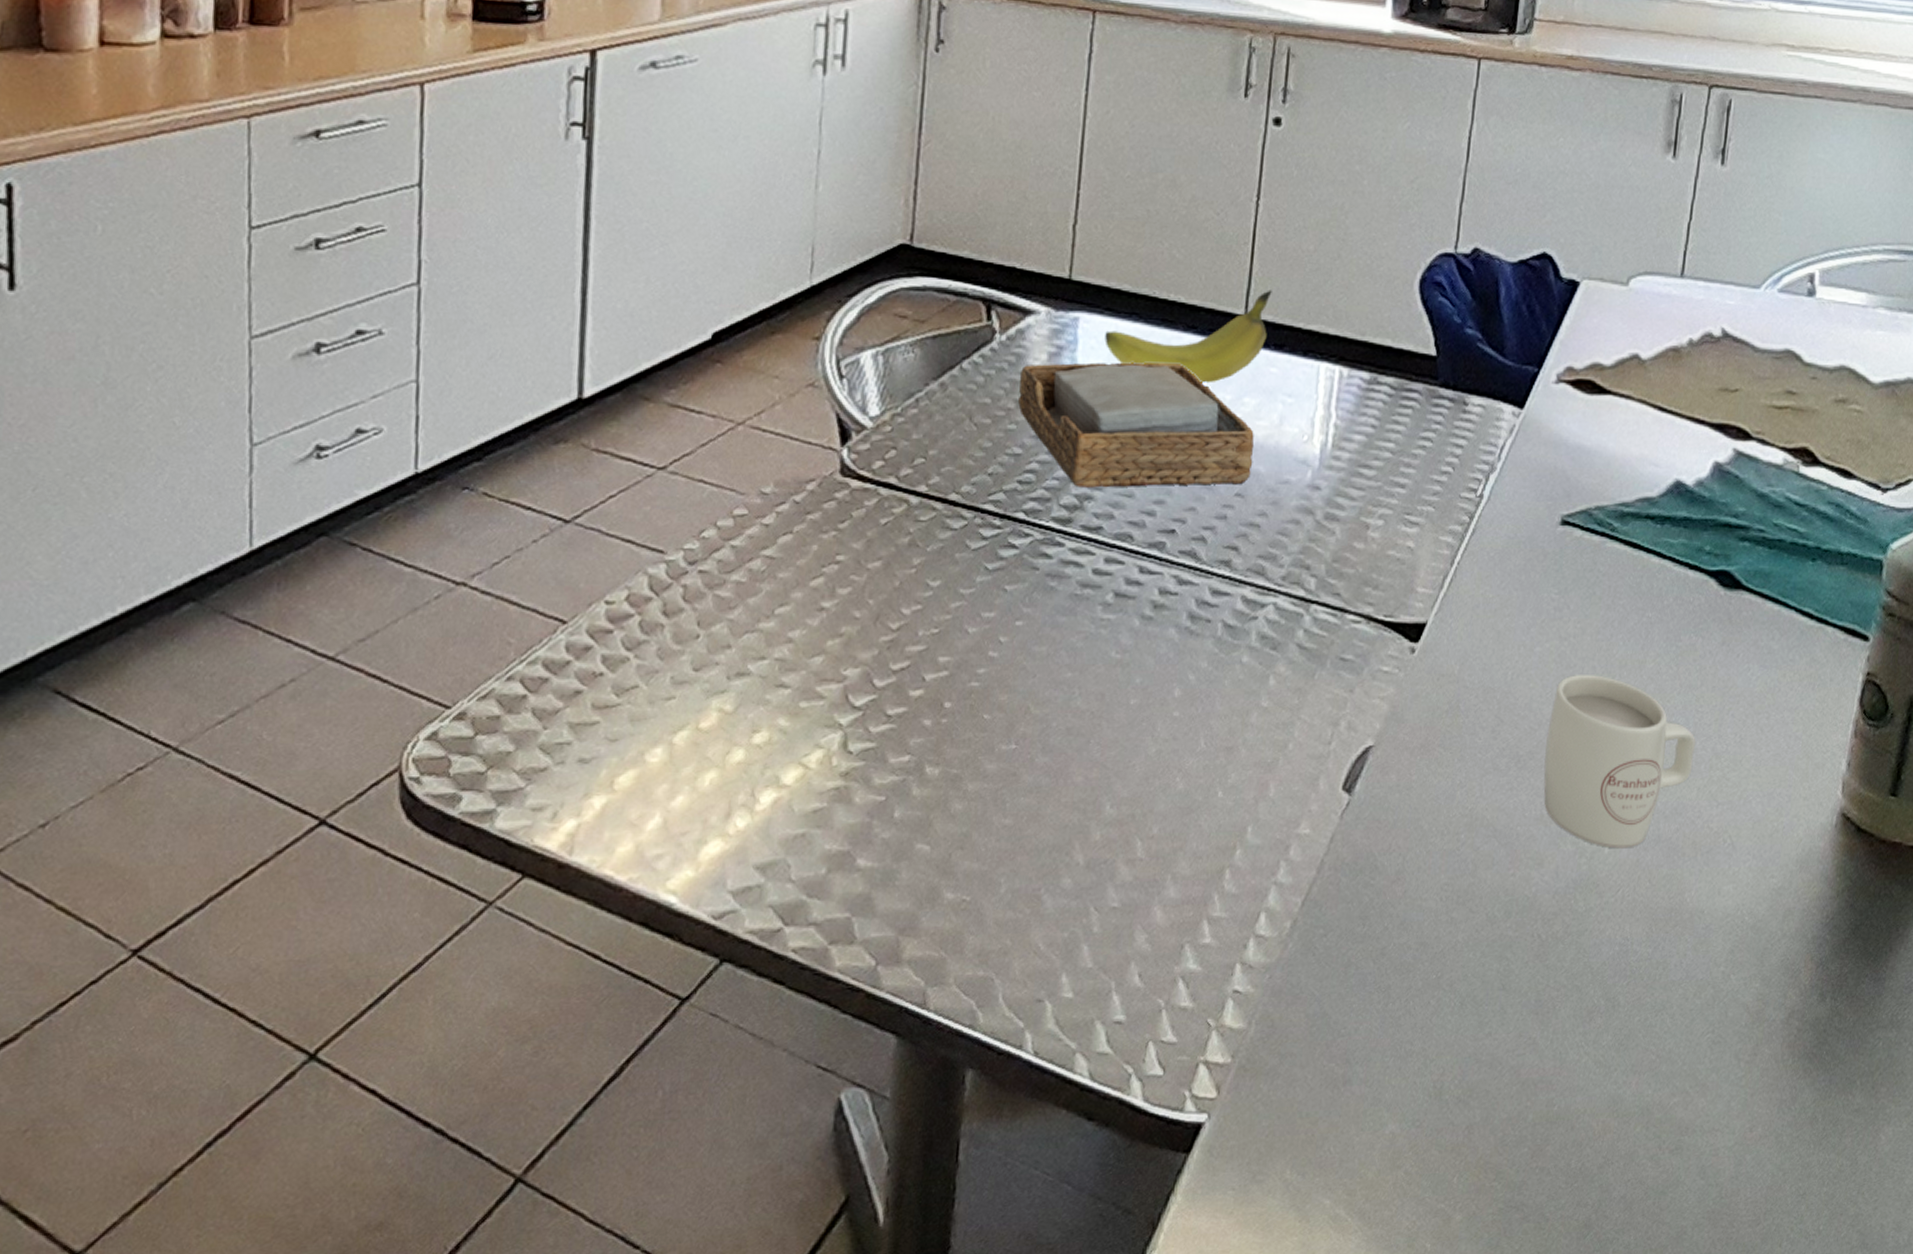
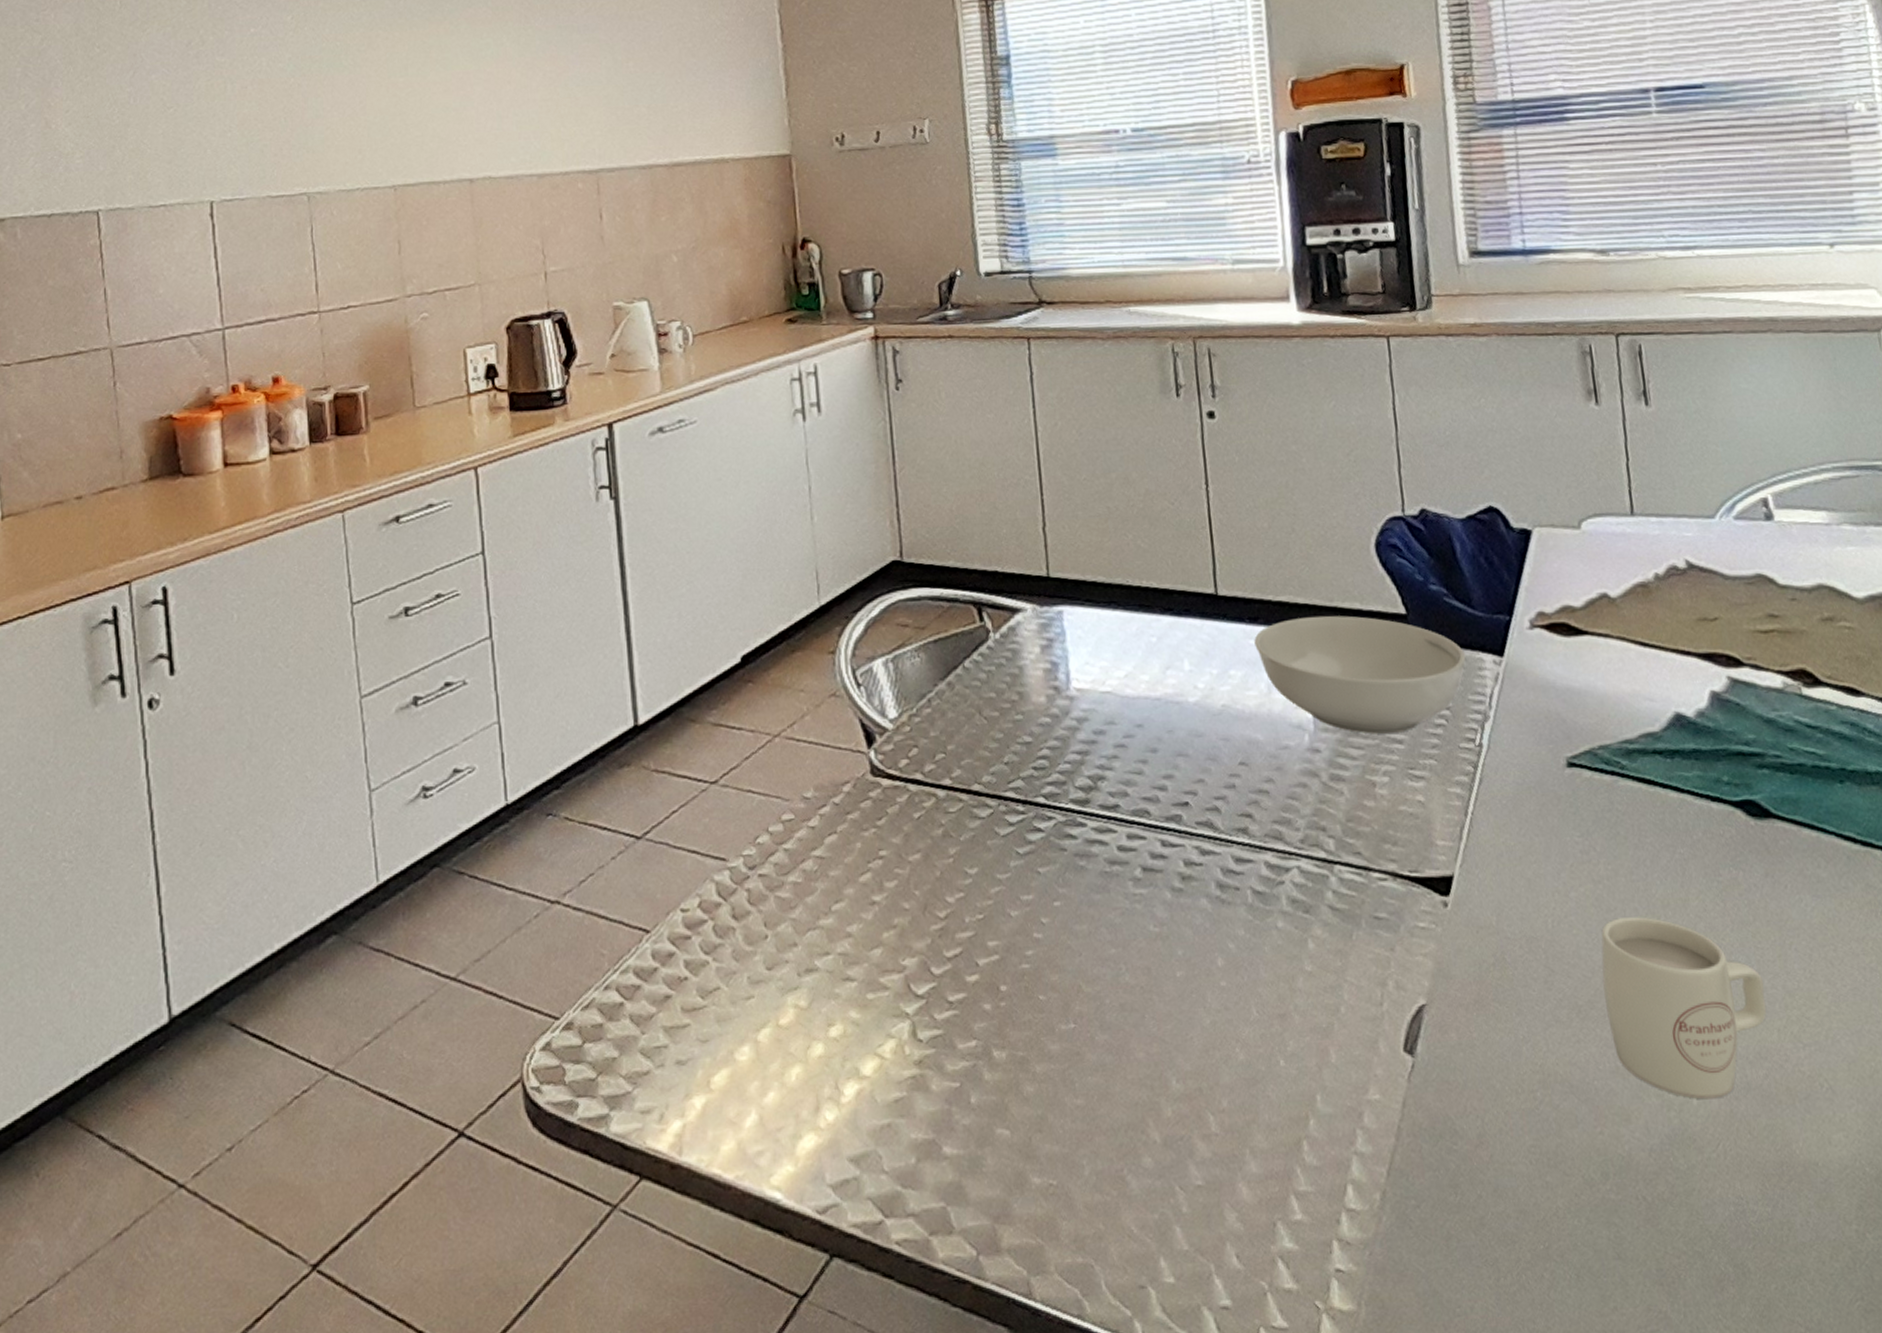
napkin holder: present [1018,362,1255,488] -> none [1018,643,1251,769]
fruit: present [1104,290,1272,383] -> none [1089,567,1240,661]
bowl: none [1275,349,1487,477] -> present [1254,615,1466,734]

